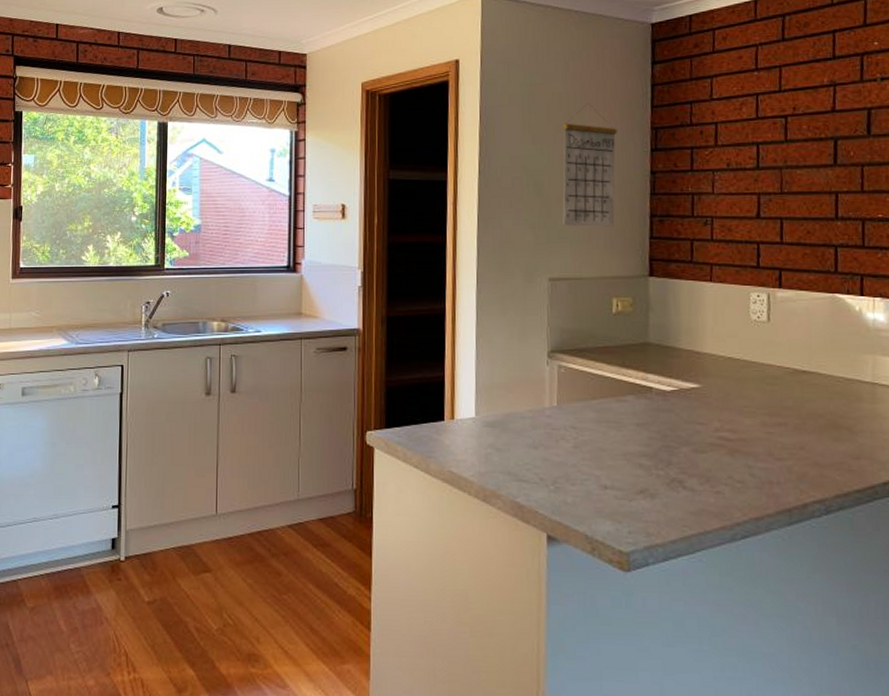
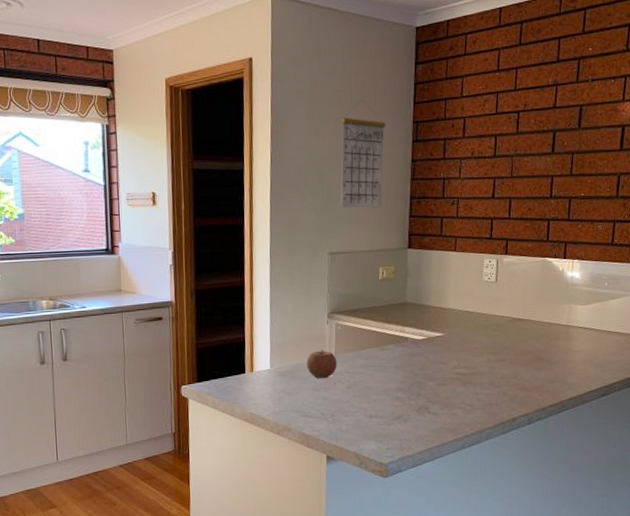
apple: none [521,396,560,434] -> present [307,349,337,379]

